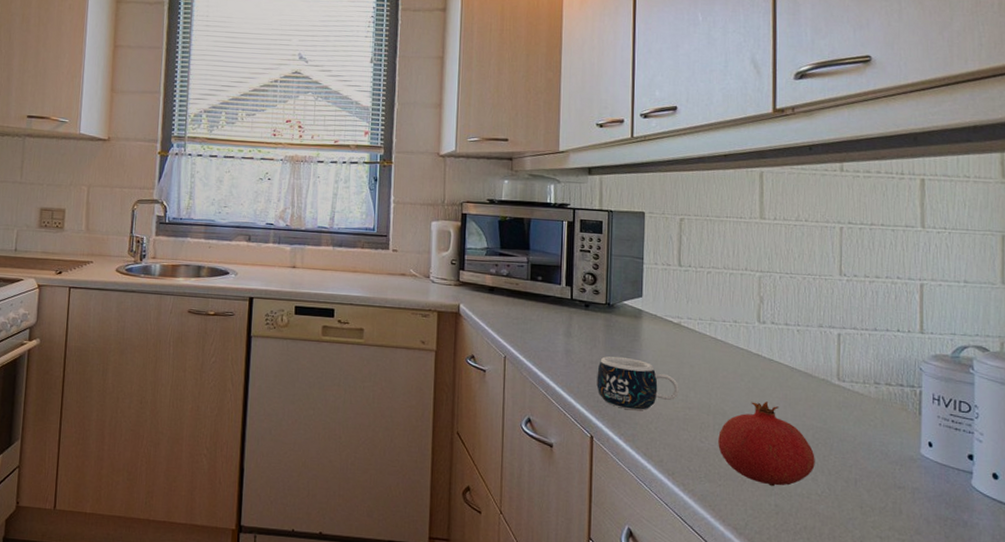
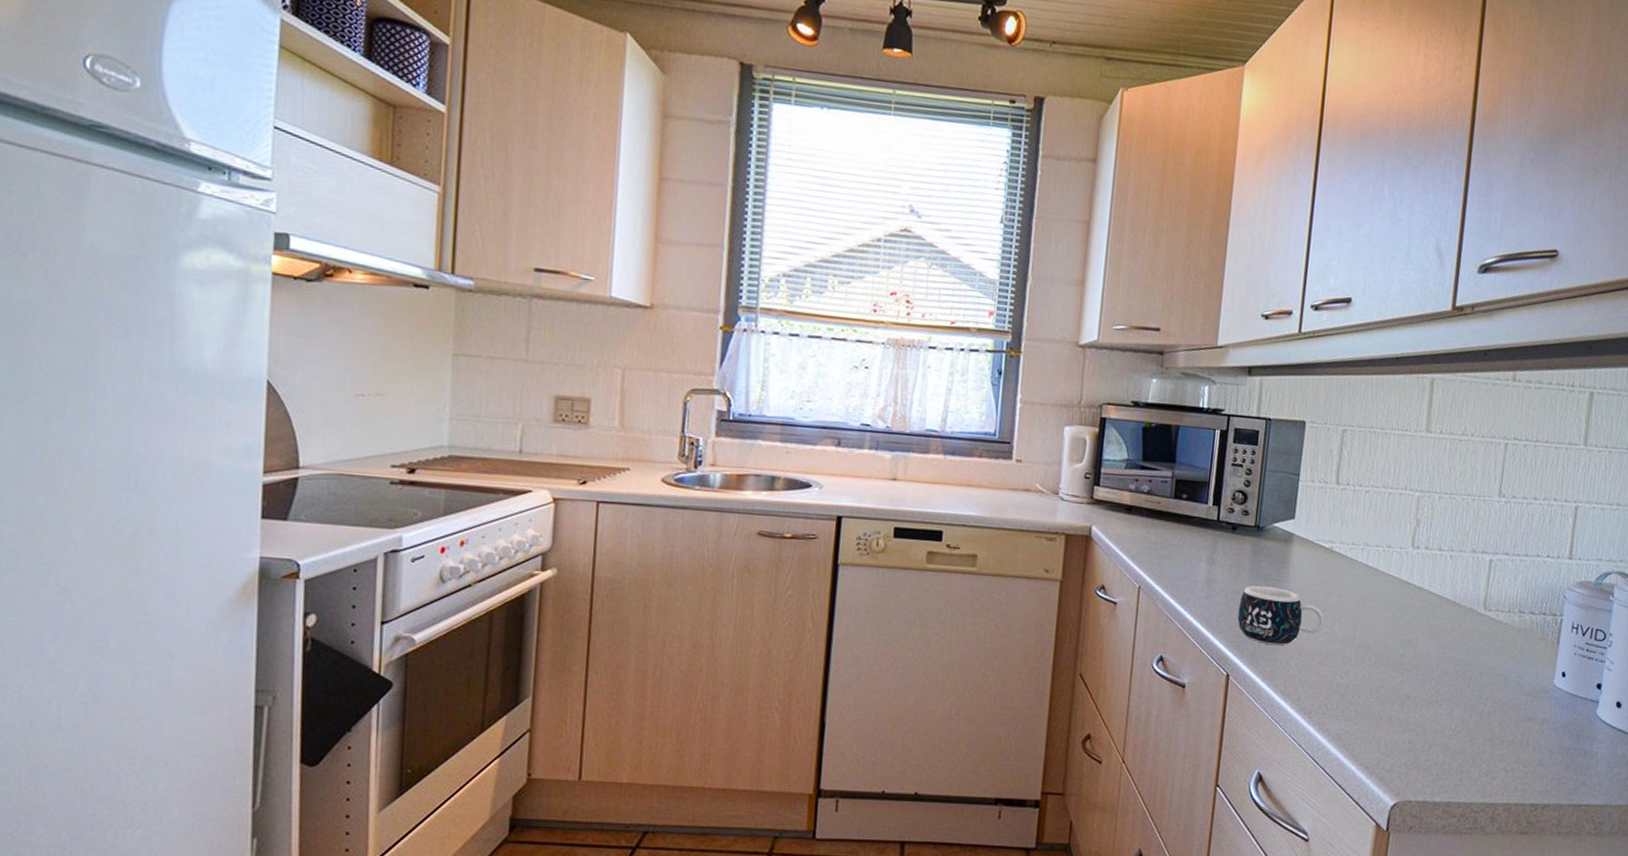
fruit: present [718,401,815,487] -> none [1358,633,1453,723]

